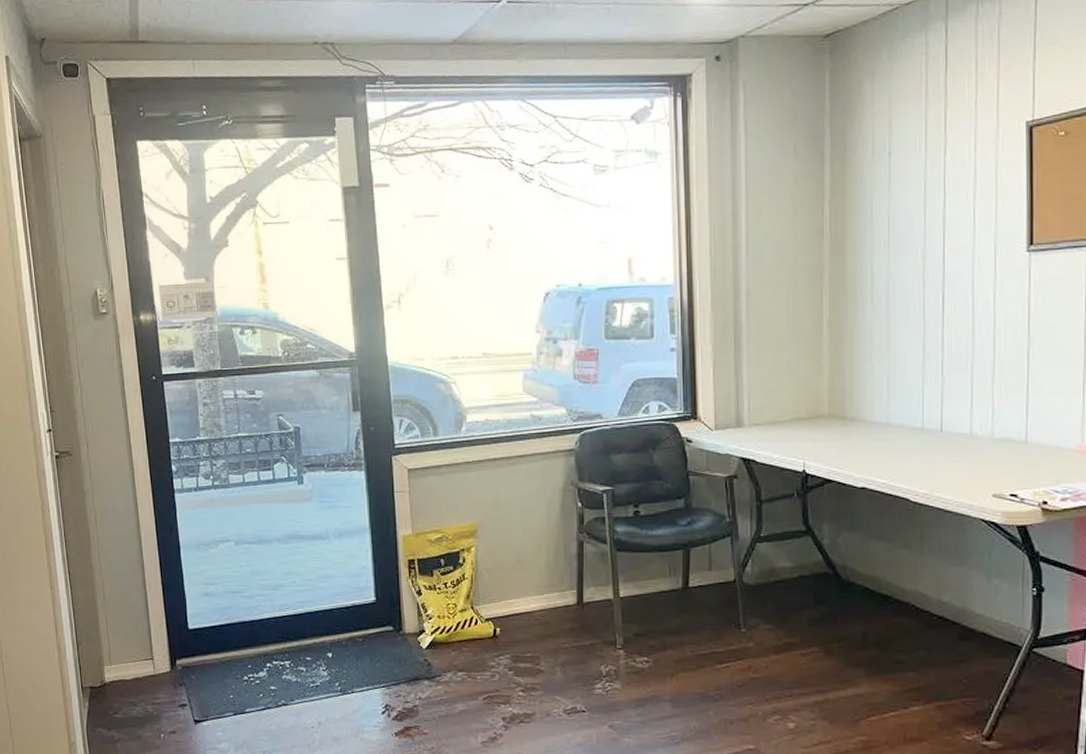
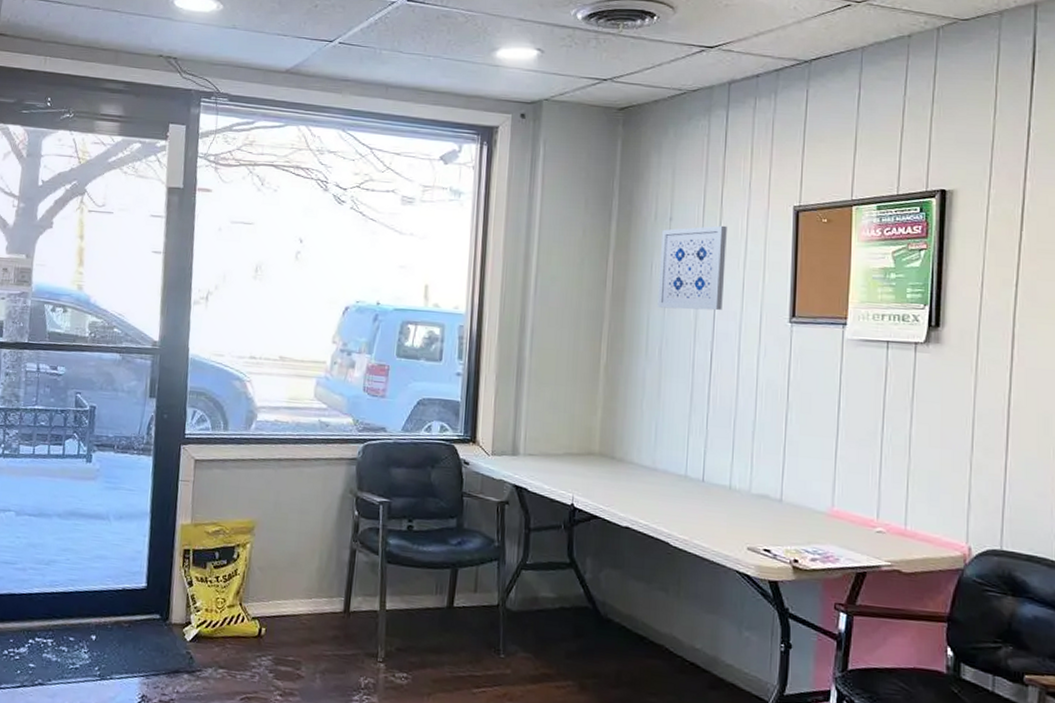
wall art: none [880,153,953,253] -> present [657,225,727,311]

